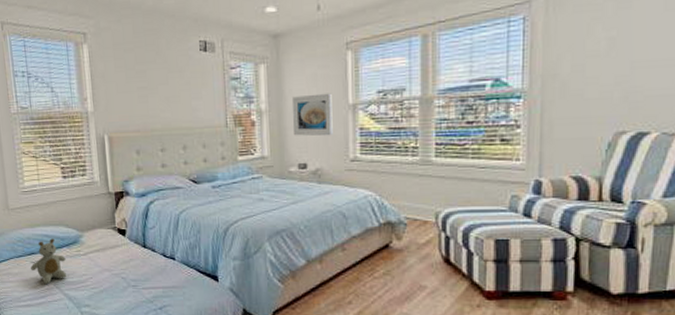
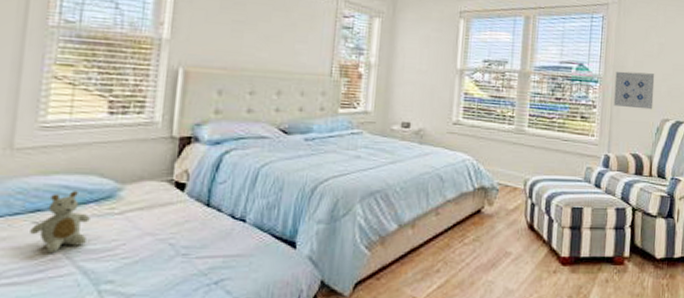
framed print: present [291,93,333,136] -> none [401,54,442,98]
wall art: none [544,77,603,123] -> present [613,71,655,110]

